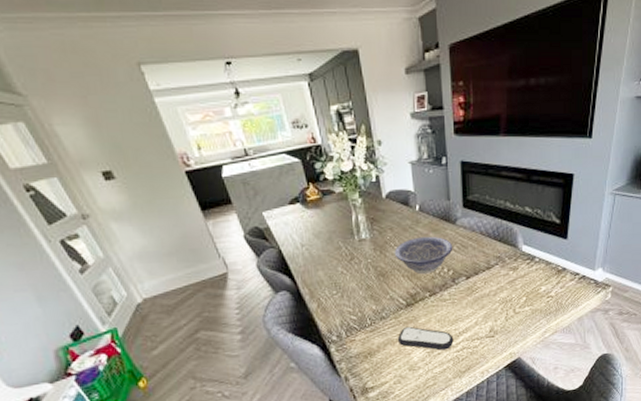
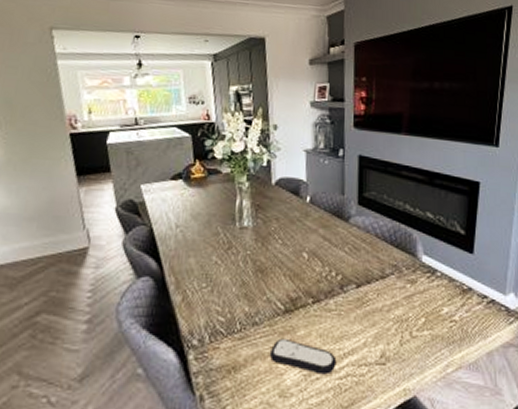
decorative bowl: present [394,236,453,275] -> none [277,231,344,277]

